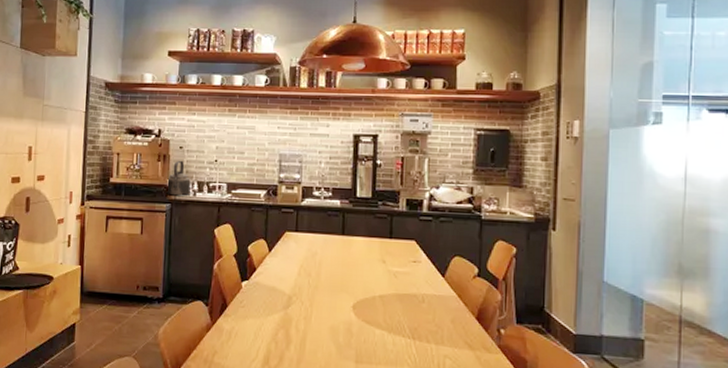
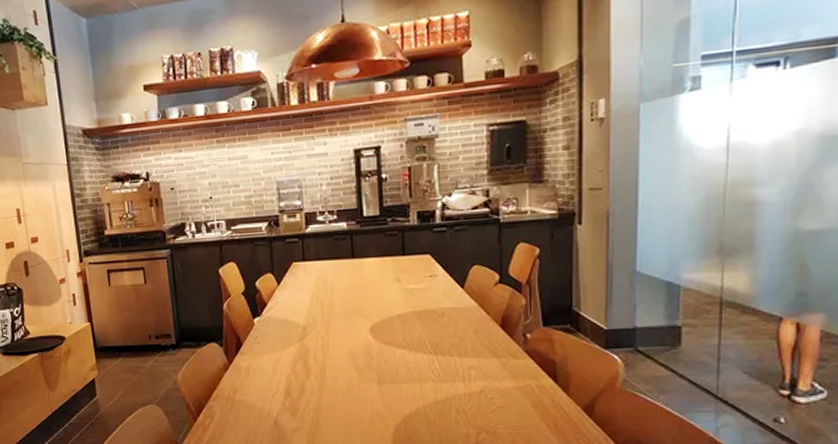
kettle: present [167,160,191,196] -> none [164,202,189,241]

